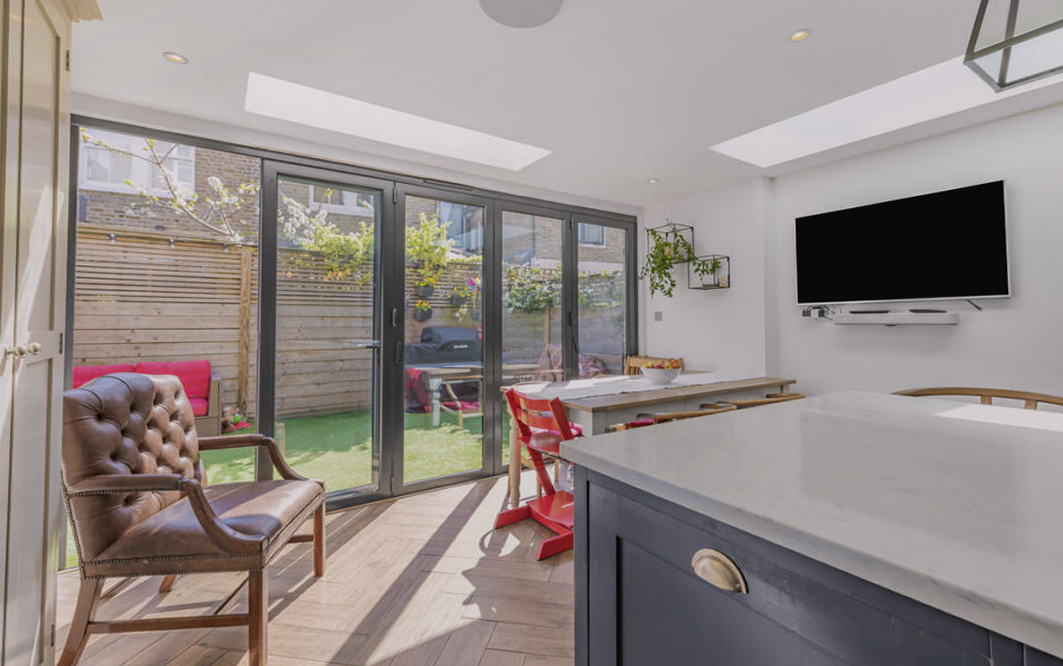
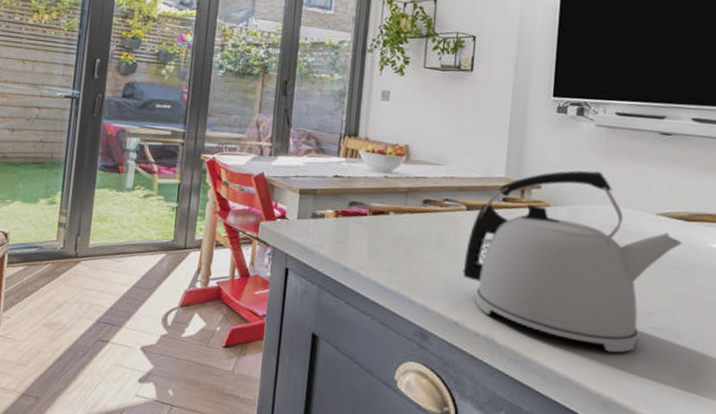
kettle: none [739,362,914,516] -> present [462,170,684,353]

